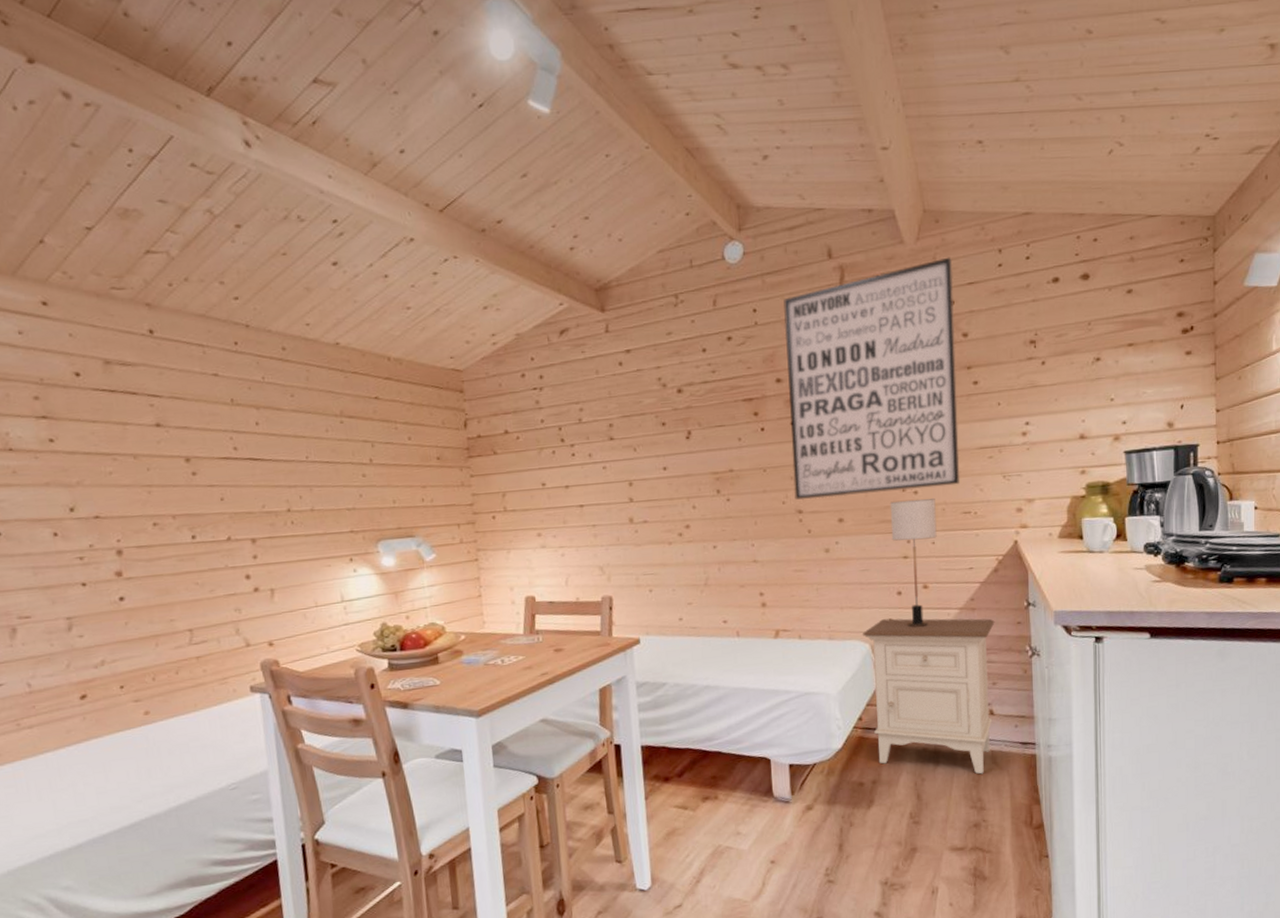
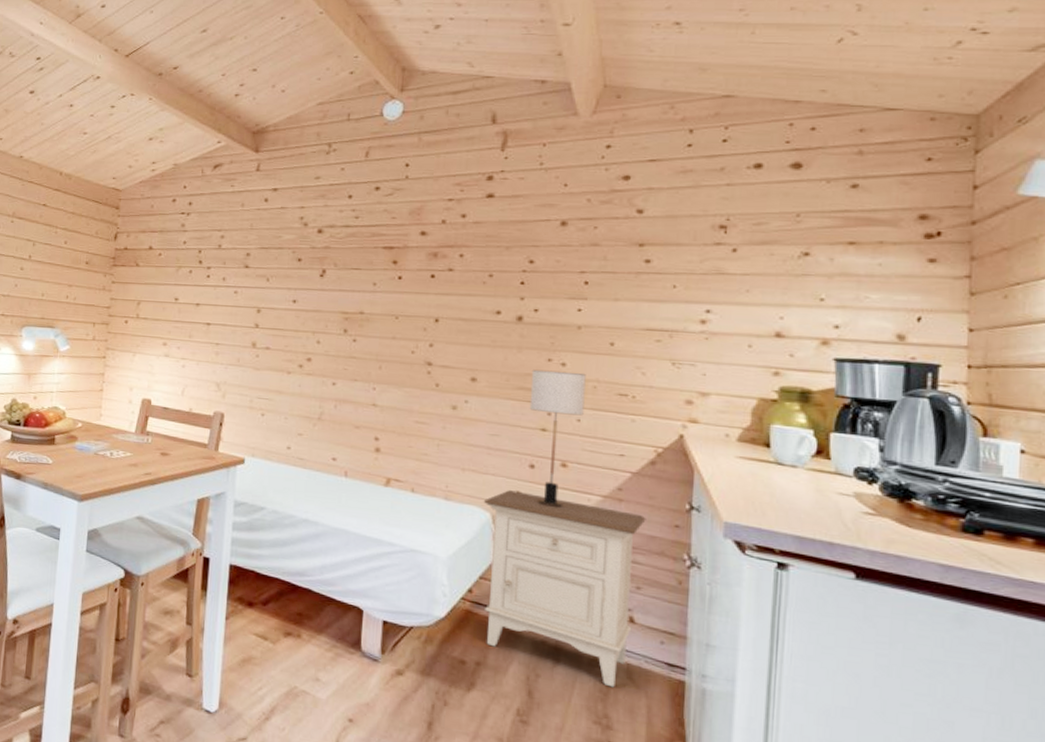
wall art: present [783,257,961,500] -> none [425,132,633,364]

